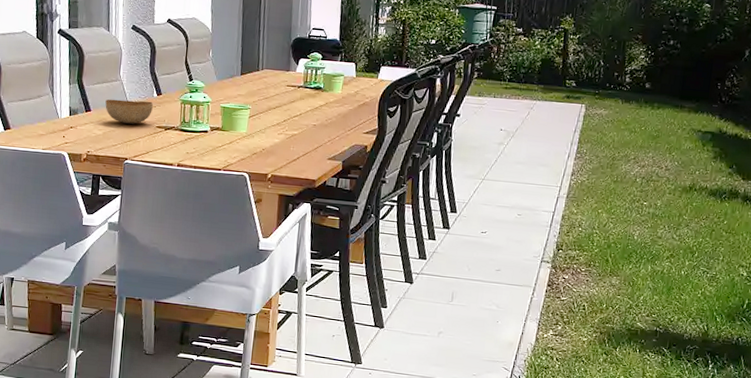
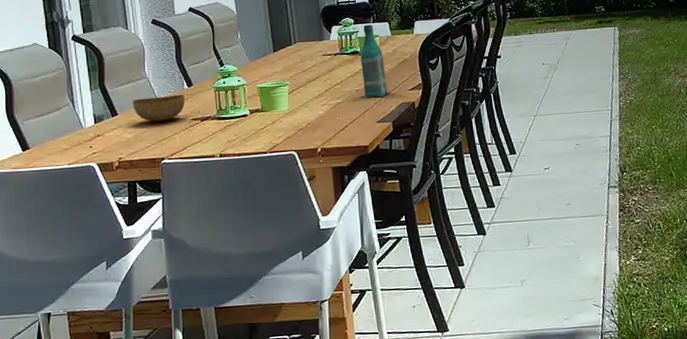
bottle: none [316,62,345,135] -> present [360,24,390,98]

